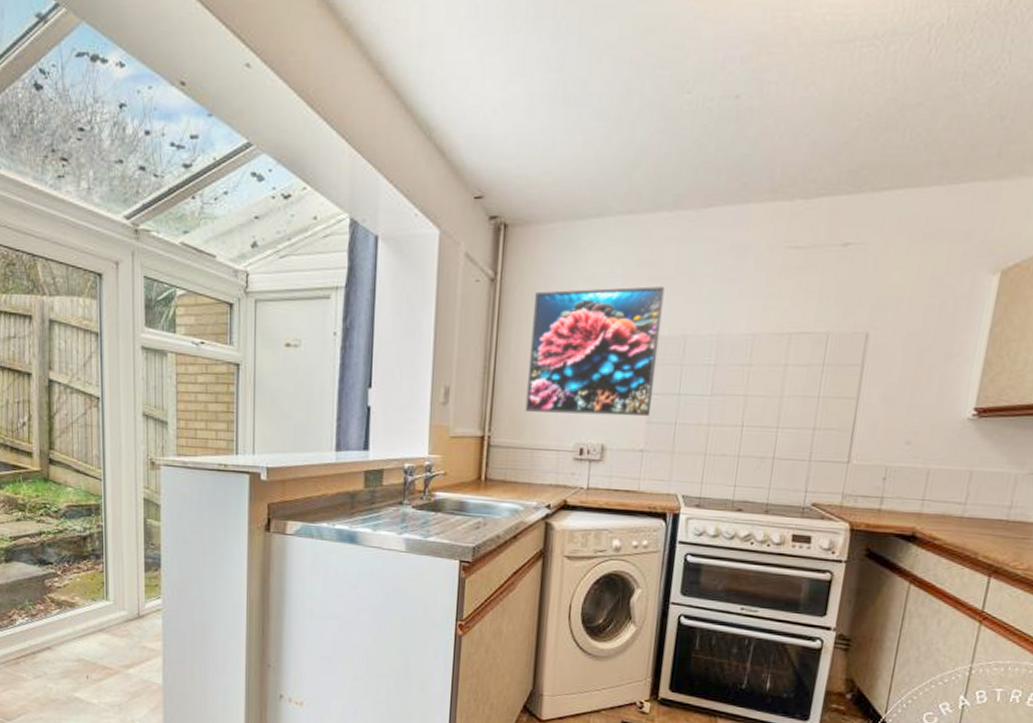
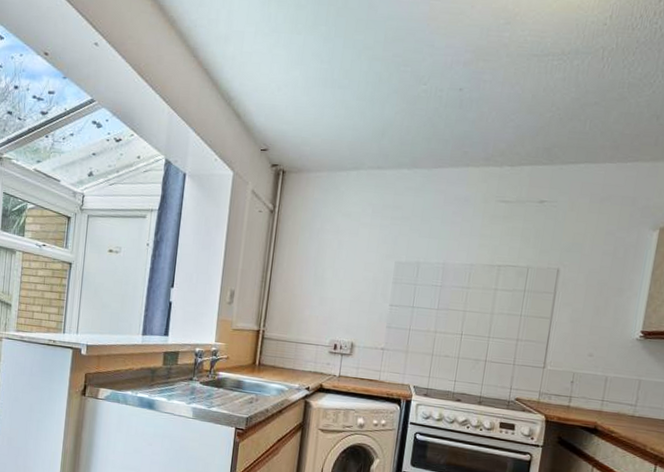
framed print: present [525,286,665,417] -> none [292,222,404,322]

